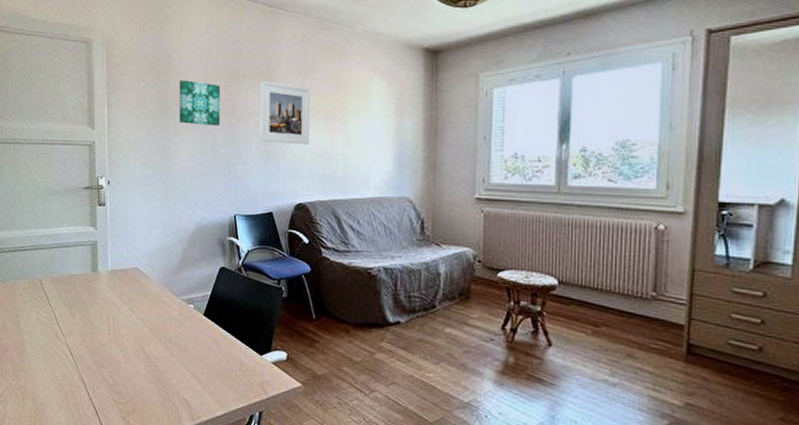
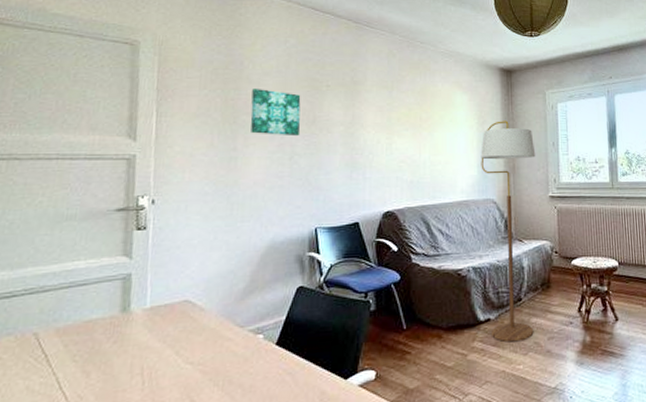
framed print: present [259,81,311,145] -> none [344,92,397,153]
floor lamp: none [397,110,462,350] -> present [481,121,536,342]

